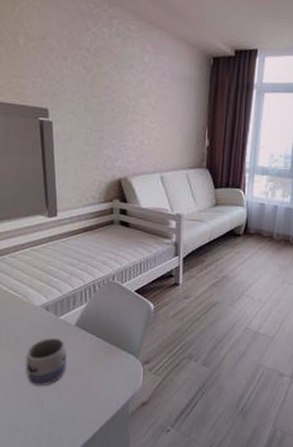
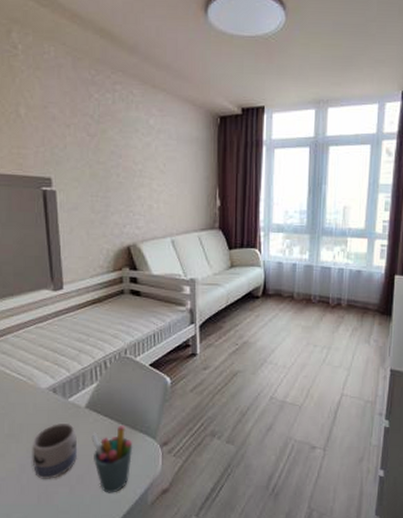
pen holder: none [79,343,118,402] -> present [91,426,133,493]

